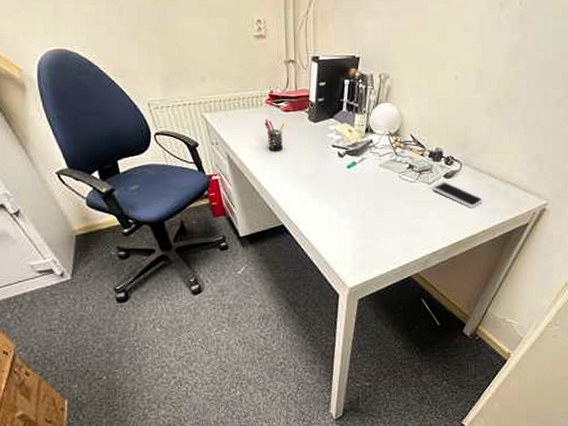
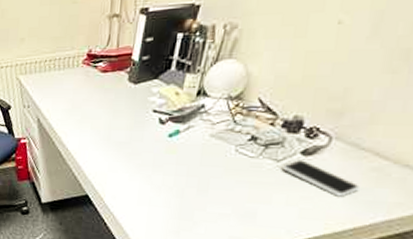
pen holder: present [264,119,285,151] -> none [78,80,101,116]

